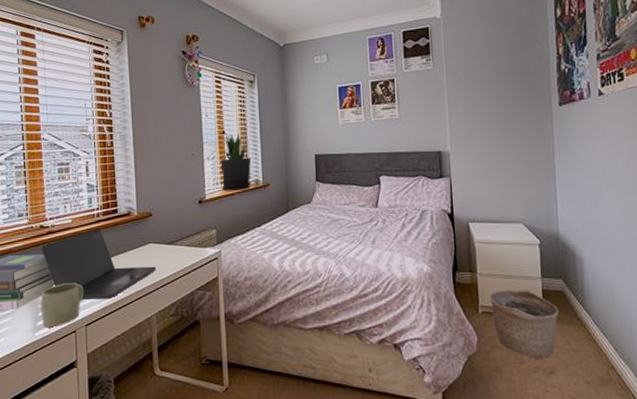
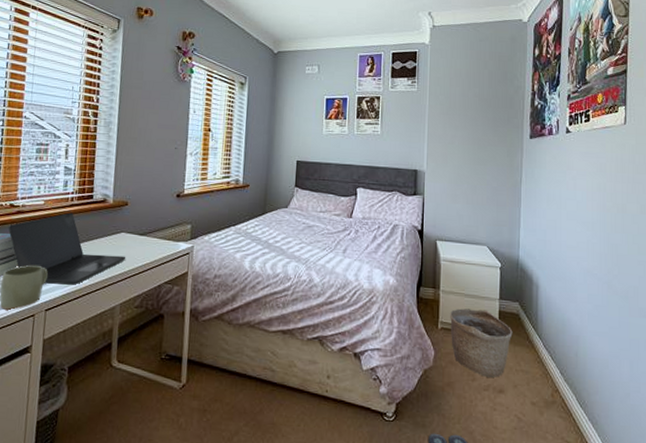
planter: present [219,133,251,192] -> none [201,132,234,189]

